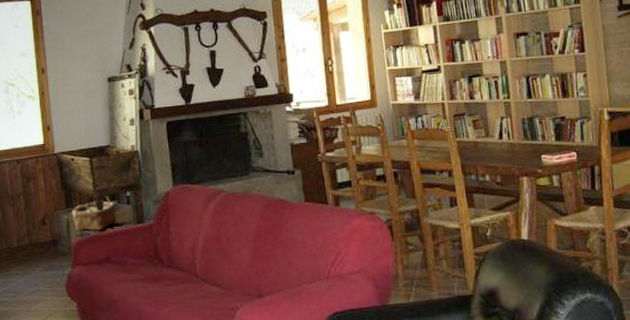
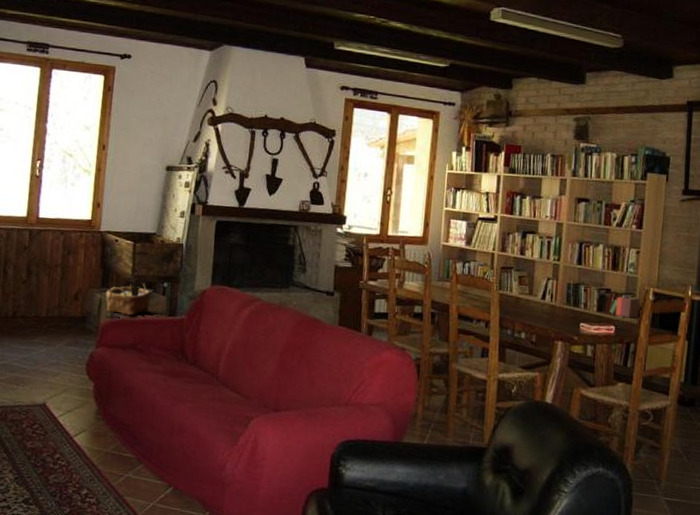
books: none [568,120,598,142] -> present [610,296,640,319]

